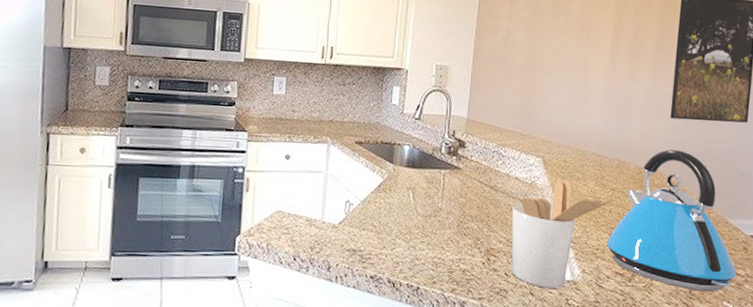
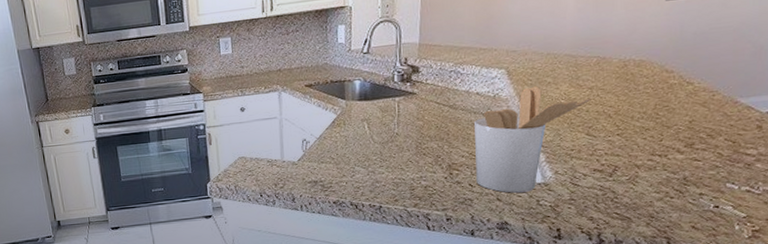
kettle: present [607,150,736,291] -> none [583,34,745,177]

